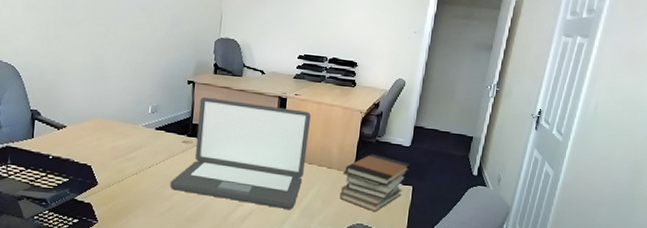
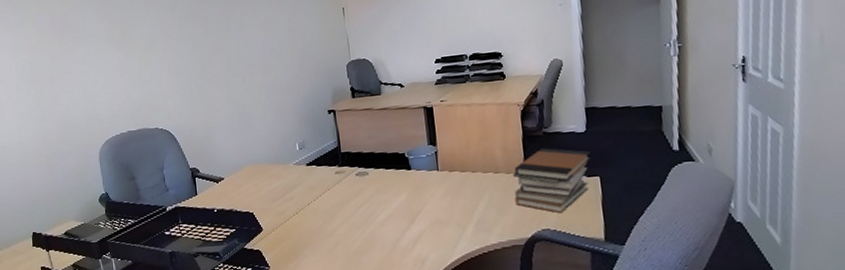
laptop: present [170,97,312,209] -> none [331,116,469,226]

